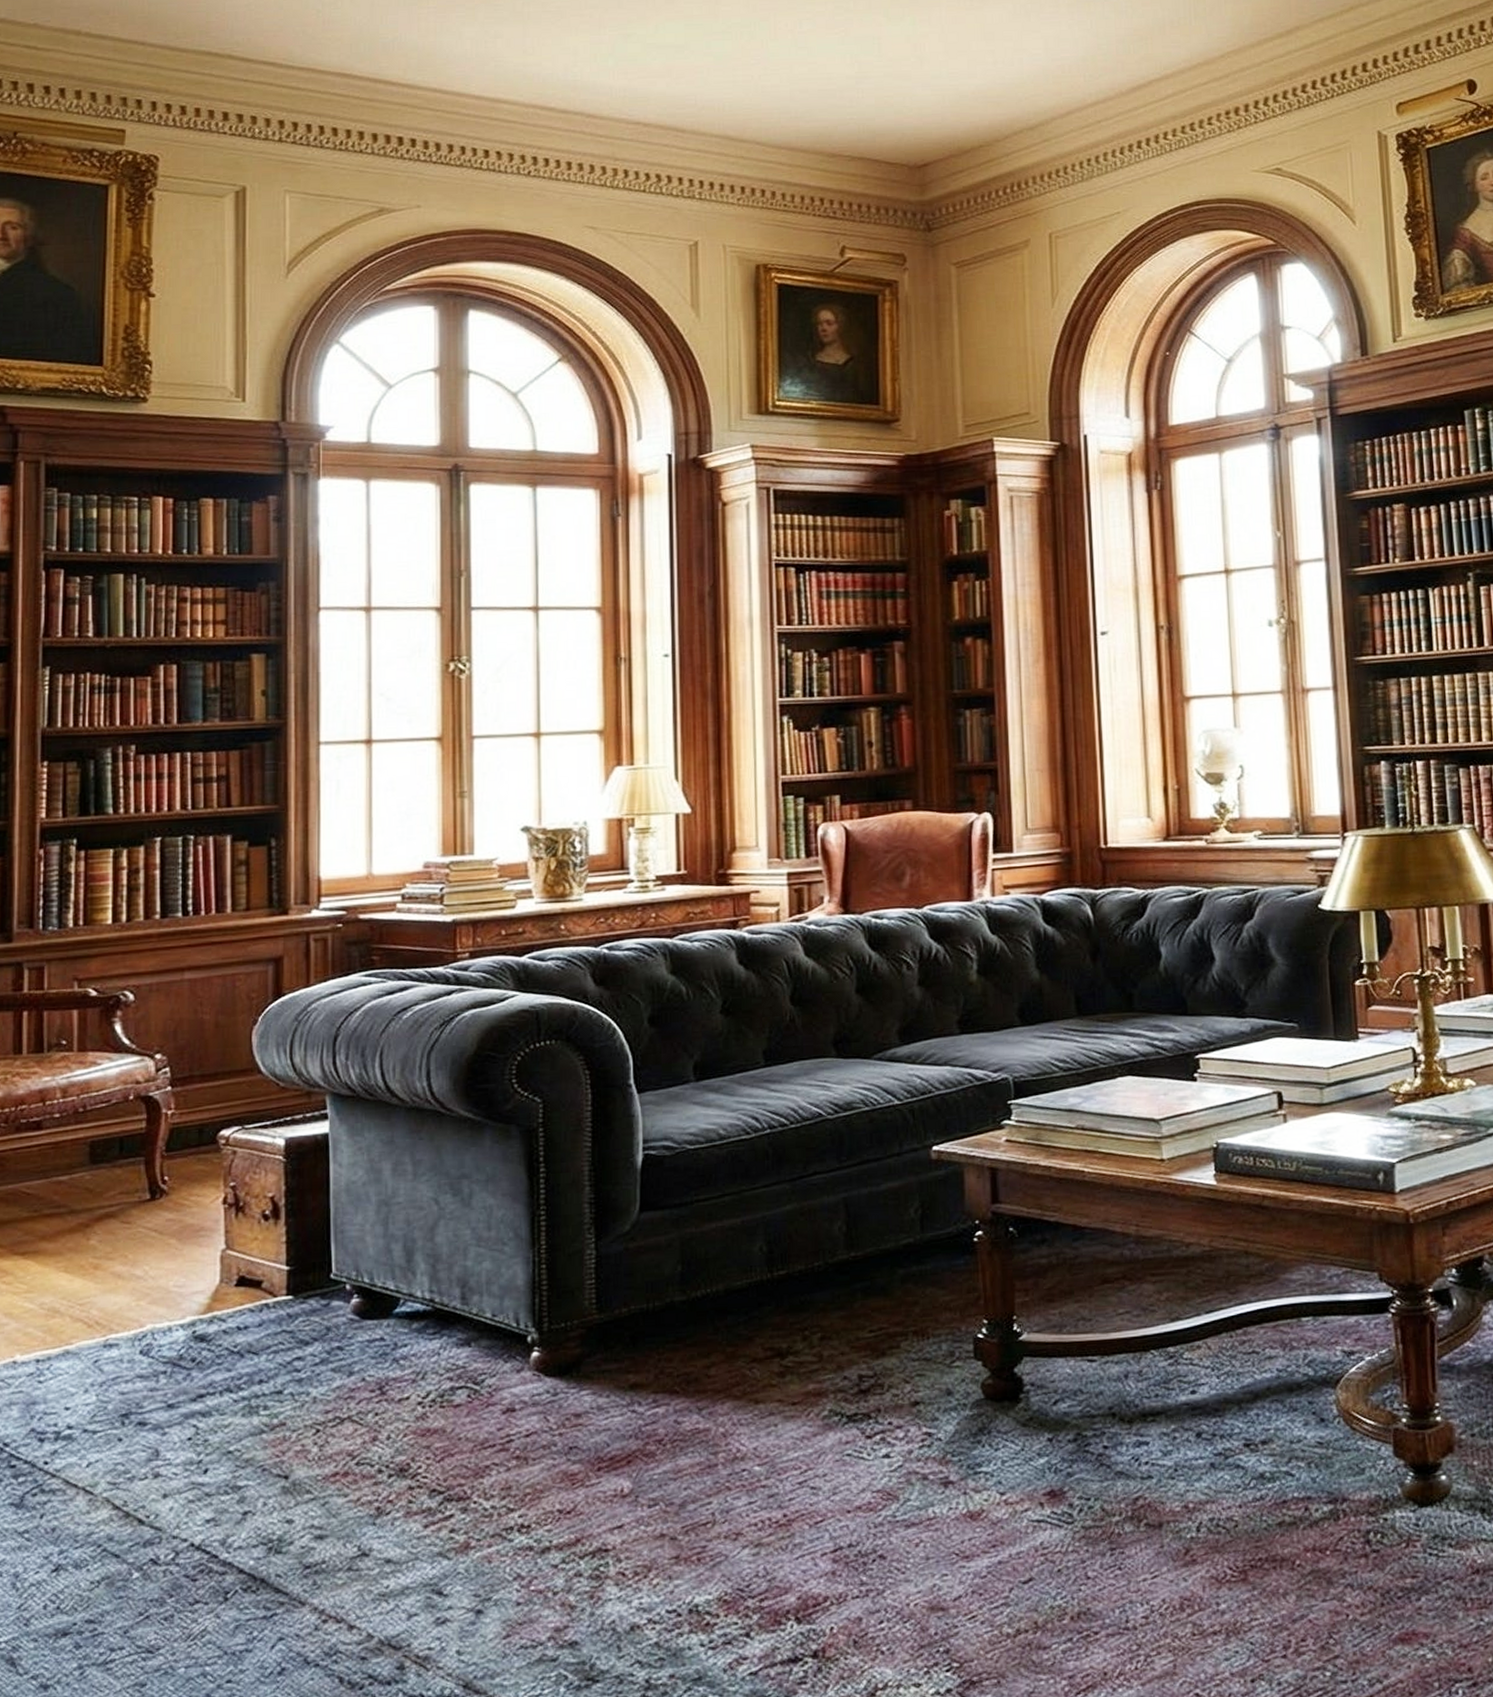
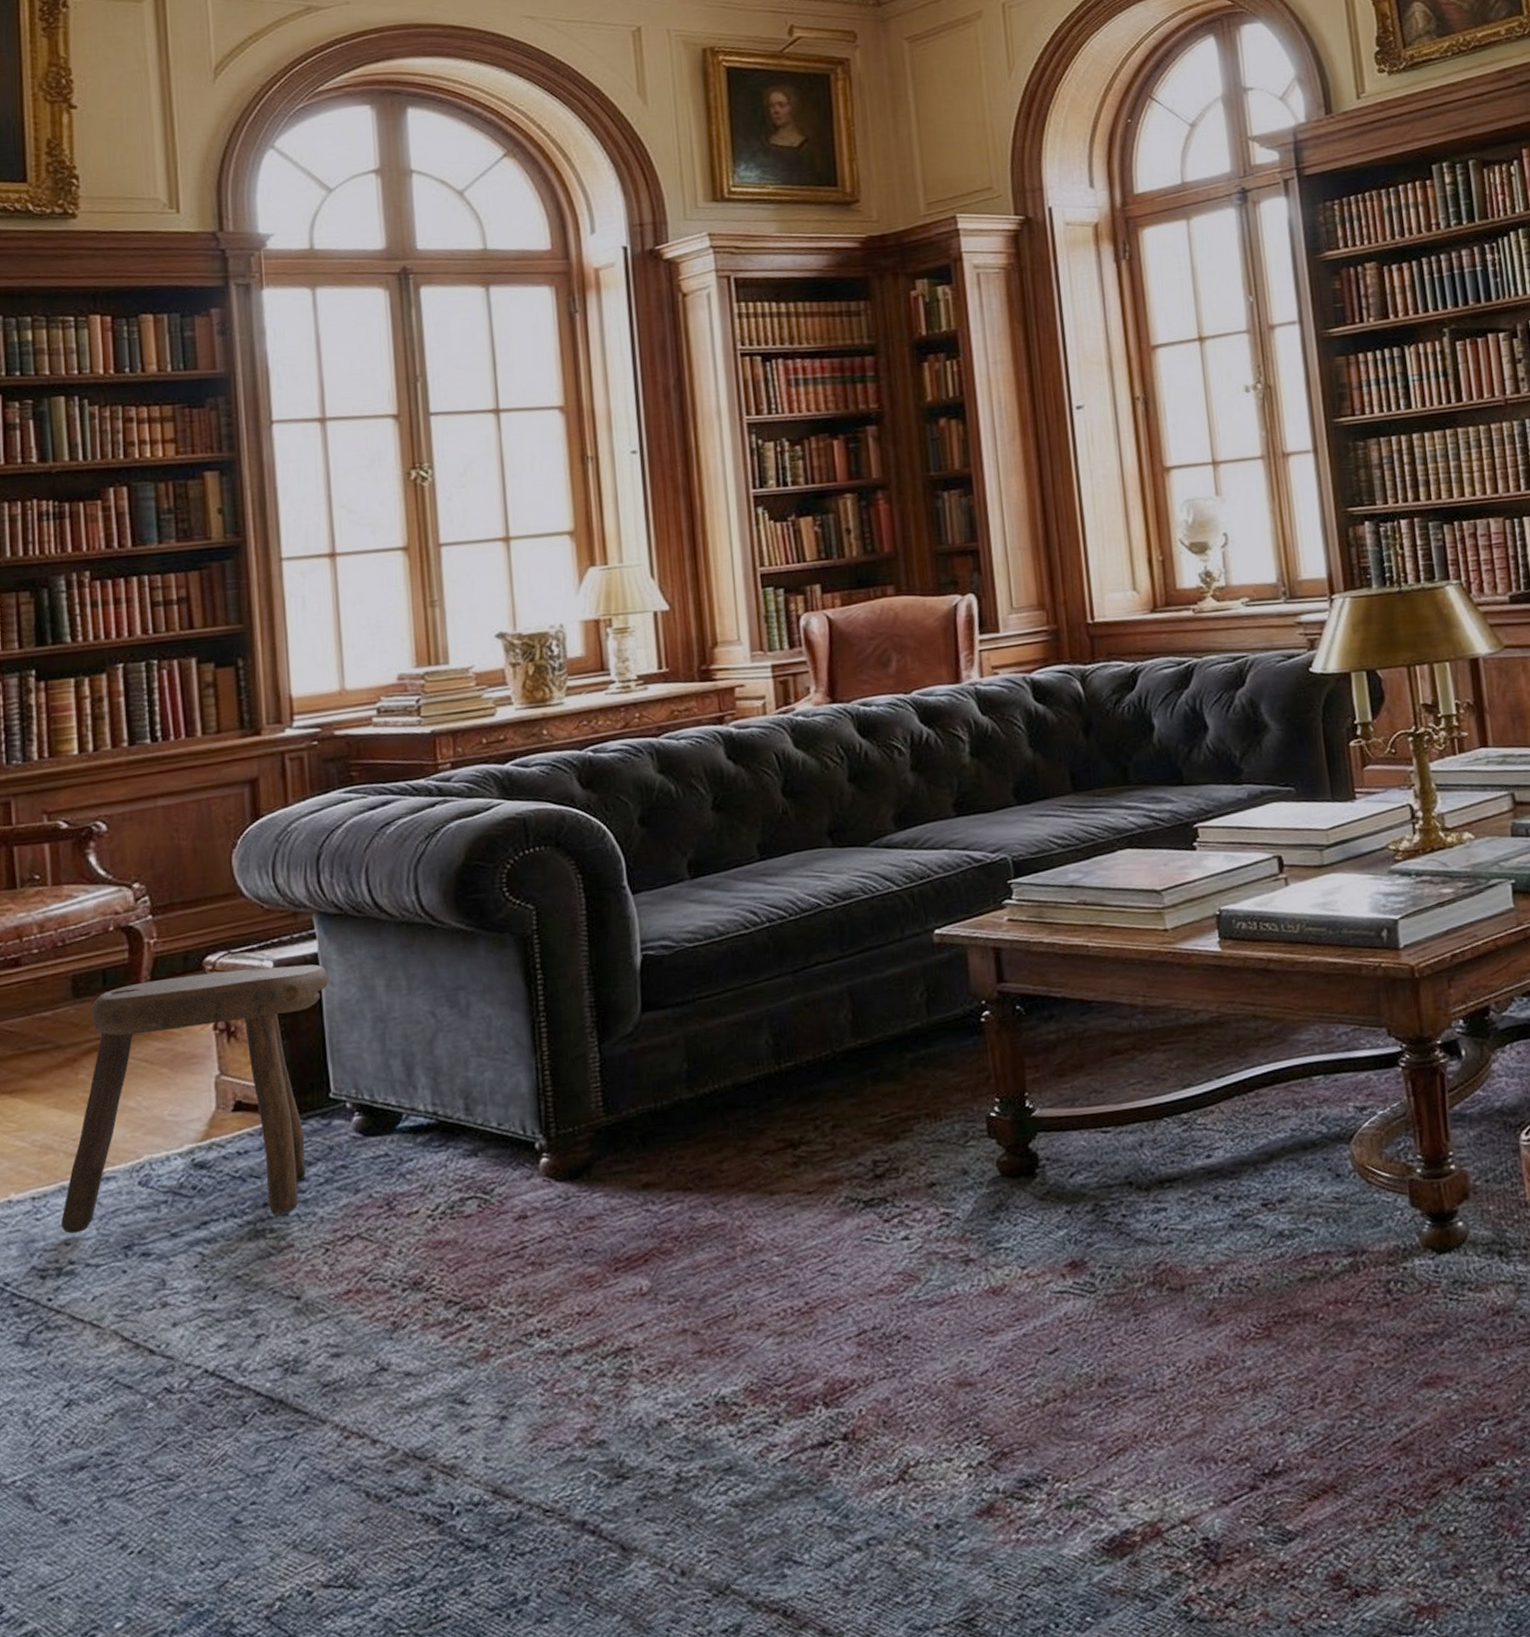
stool: none [63,1144,337,1398] -> present [61,964,329,1234]

